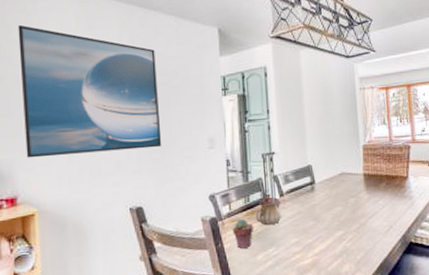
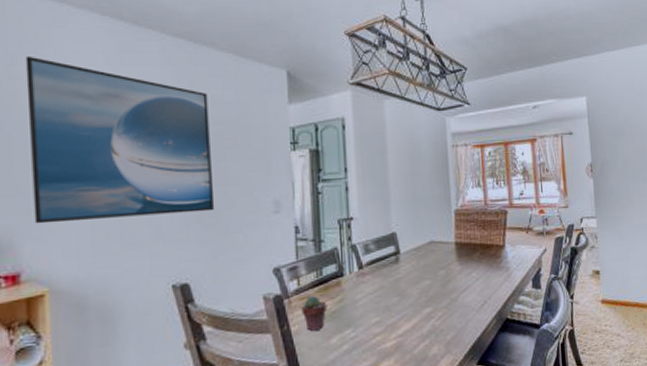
teapot: present [255,194,282,226] -> none [329,266,361,303]

